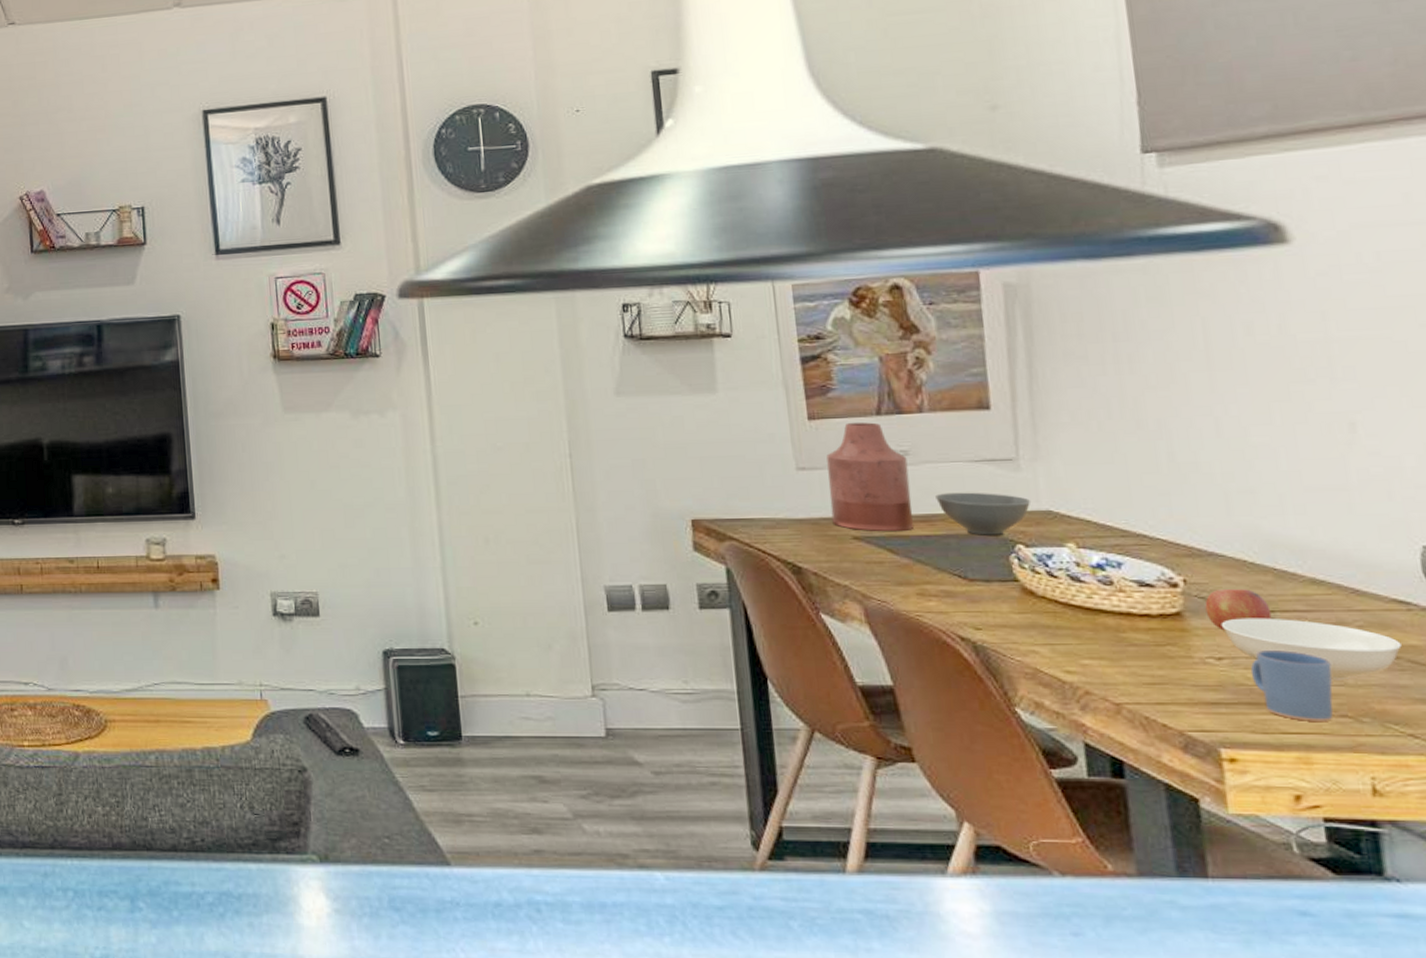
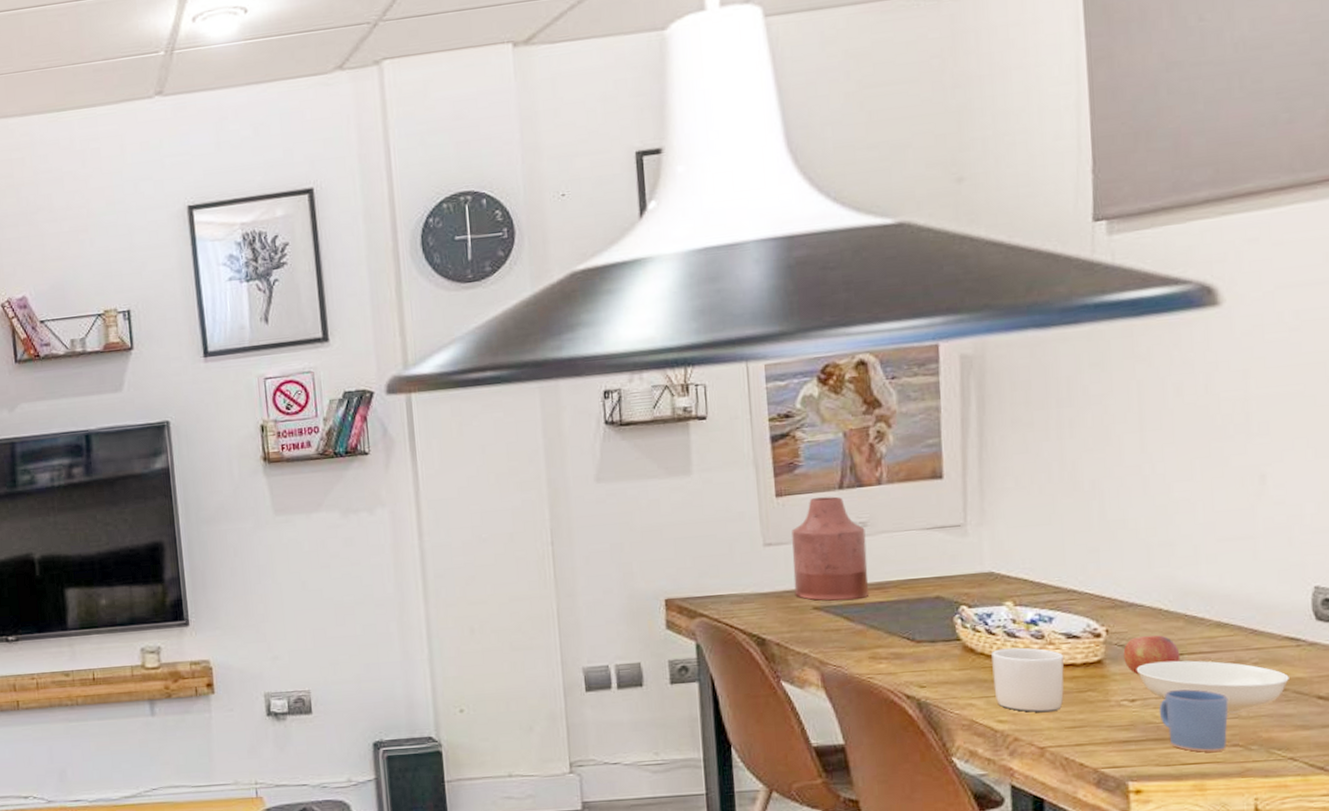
bowl: present [935,492,1032,537] -> none [890,558,976,600]
mug: none [1054,593,1140,666] -> present [991,647,1065,713]

